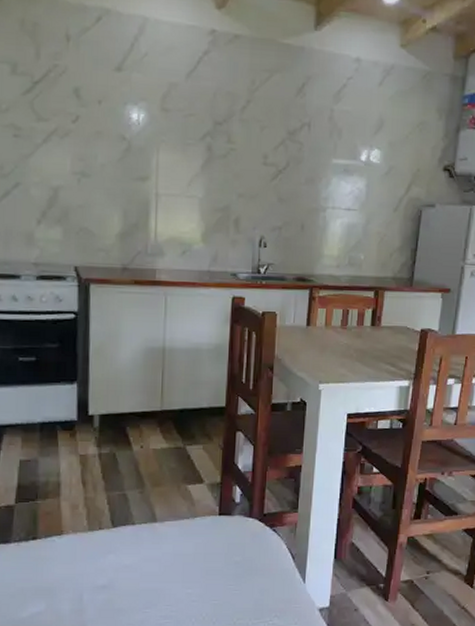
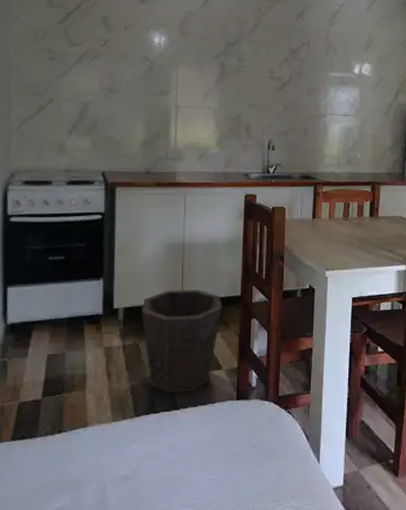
waste bin: none [118,397,205,506] -> present [142,289,222,394]

